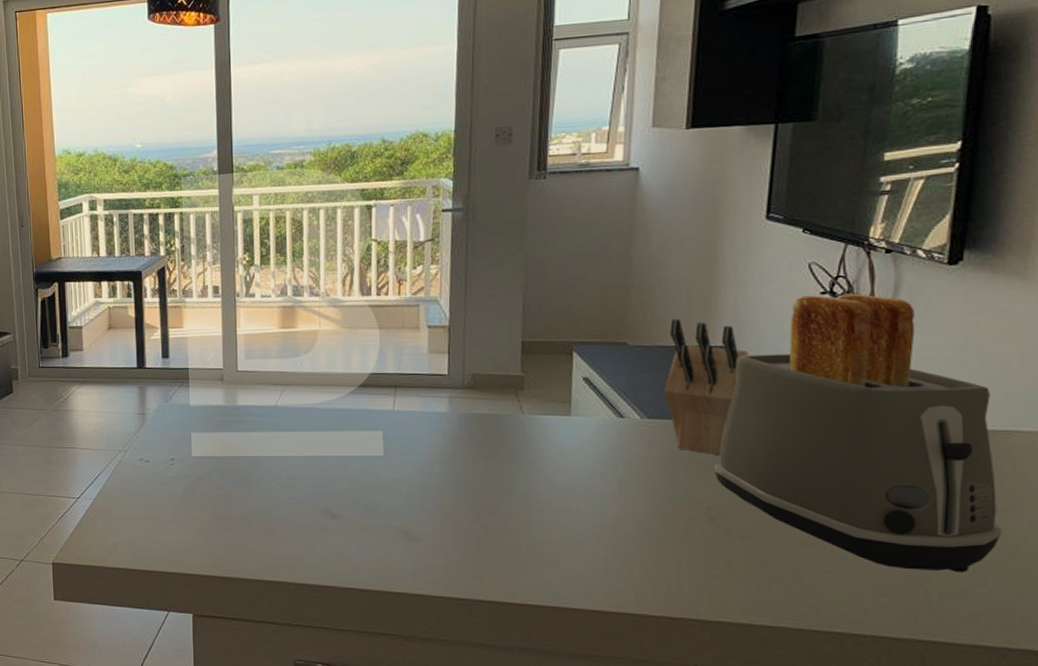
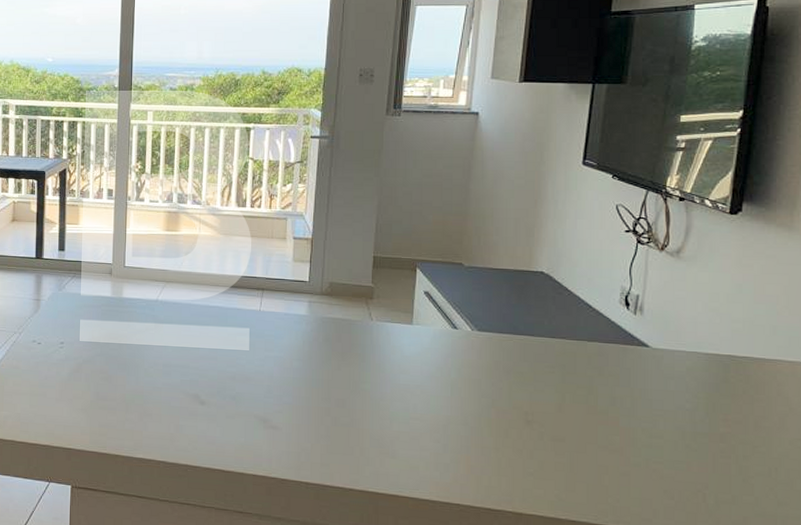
knife block: present [664,318,748,456] -> none [492,245,564,368]
toaster: present [713,294,1003,573] -> none [531,232,769,481]

